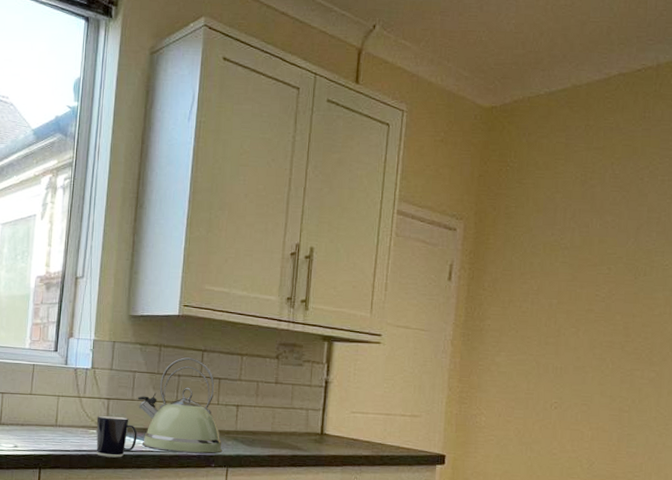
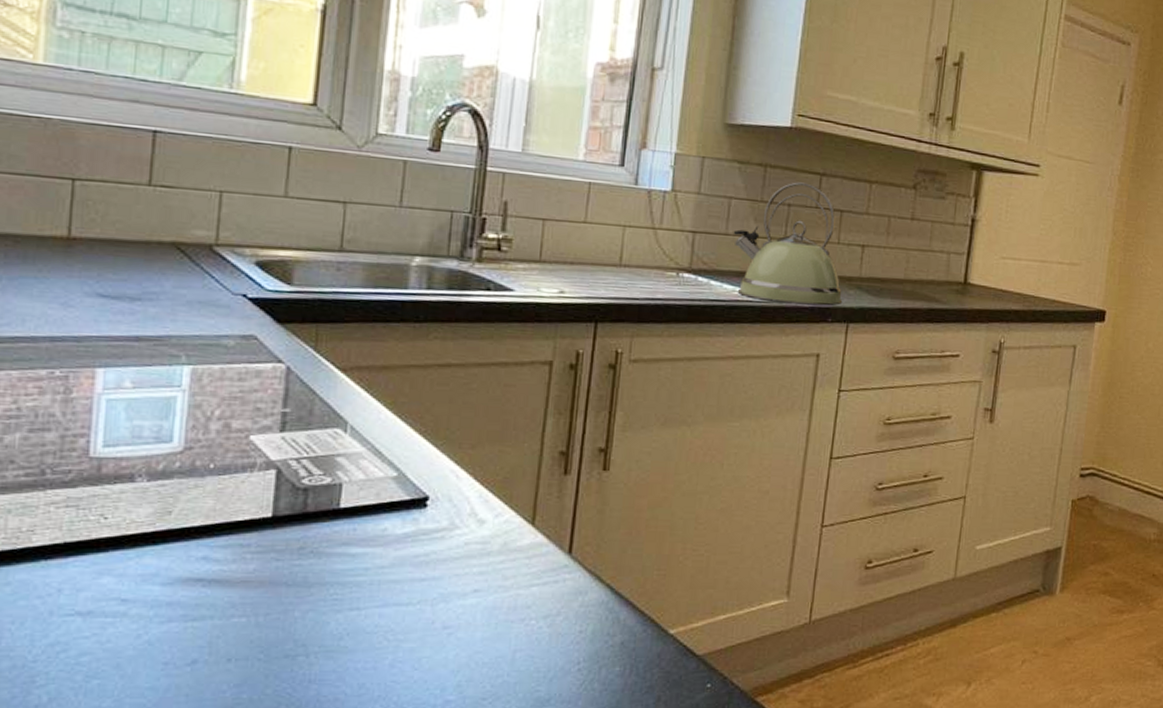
mug: present [96,415,138,458] -> none [675,253,732,309]

